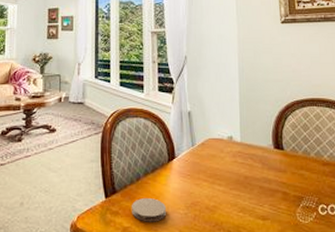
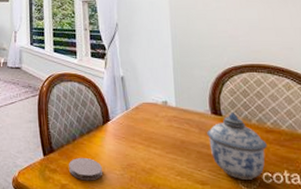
lidded jar: none [269,145,324,212] -> present [207,112,267,180]

